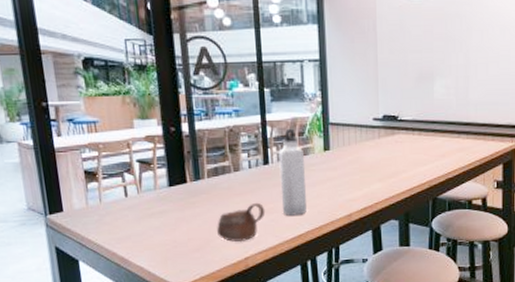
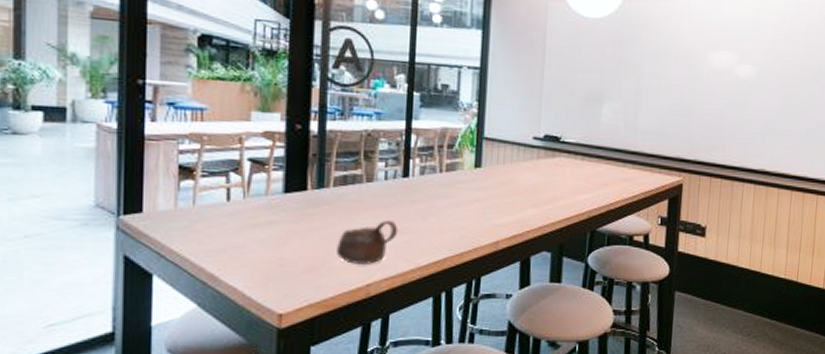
water bottle: present [278,128,308,216] -> none [418,139,451,238]

